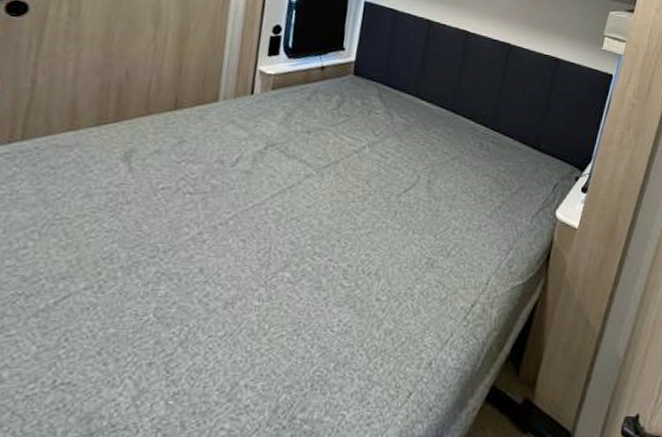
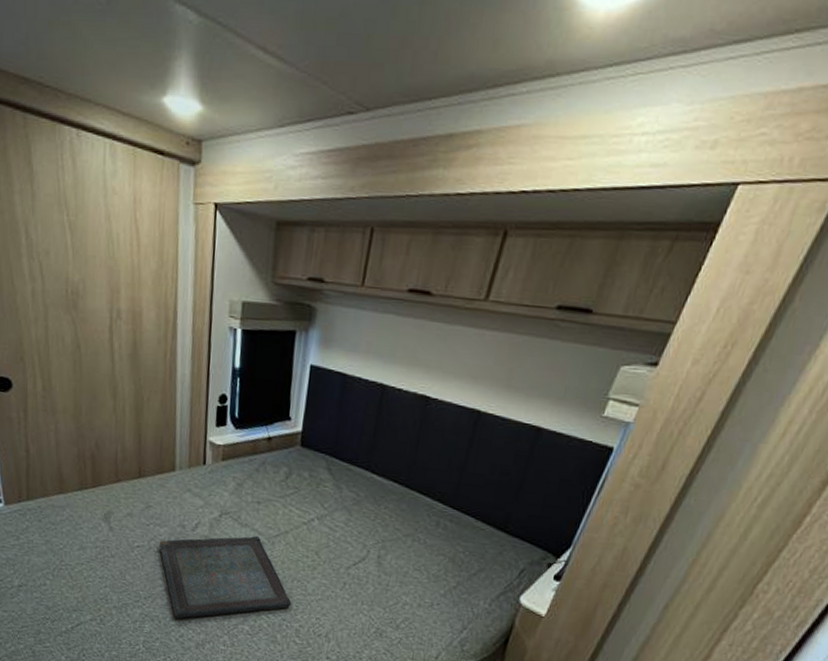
serving tray: none [189,168,340,273] -> present [159,536,292,619]

